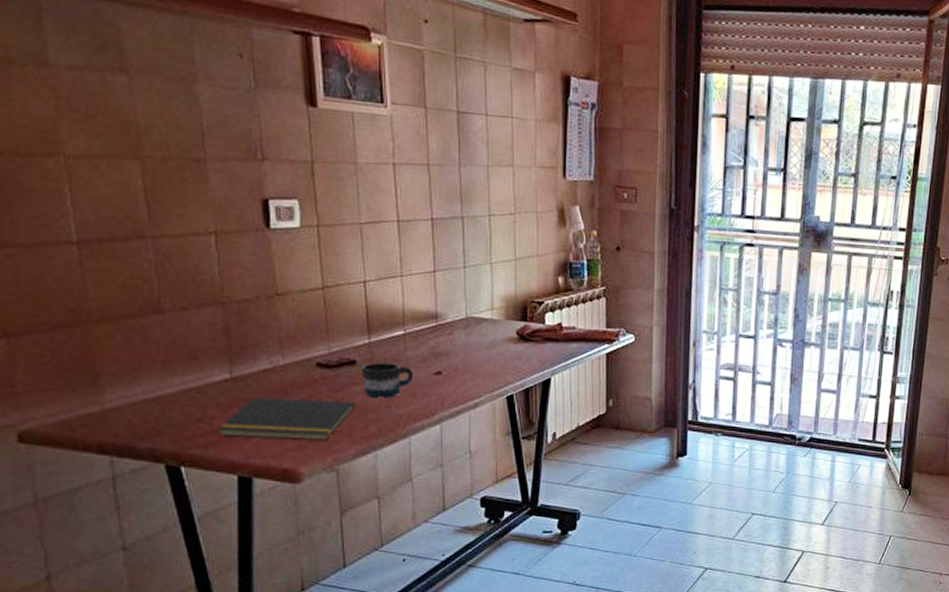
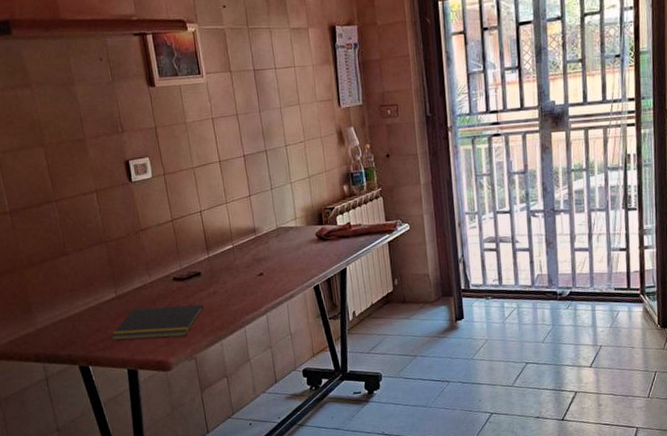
mug: present [362,363,414,398] -> none [205,271,243,300]

